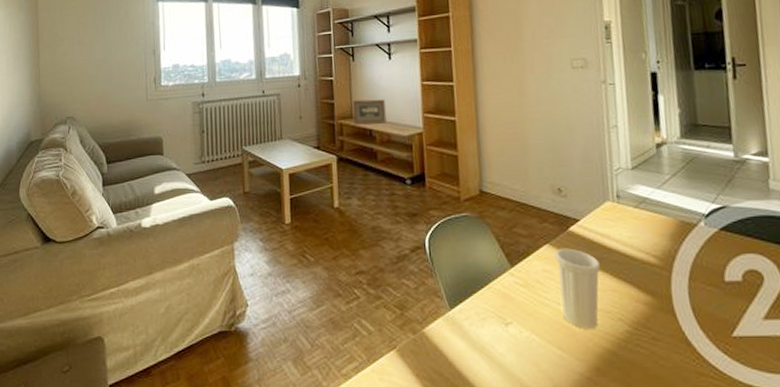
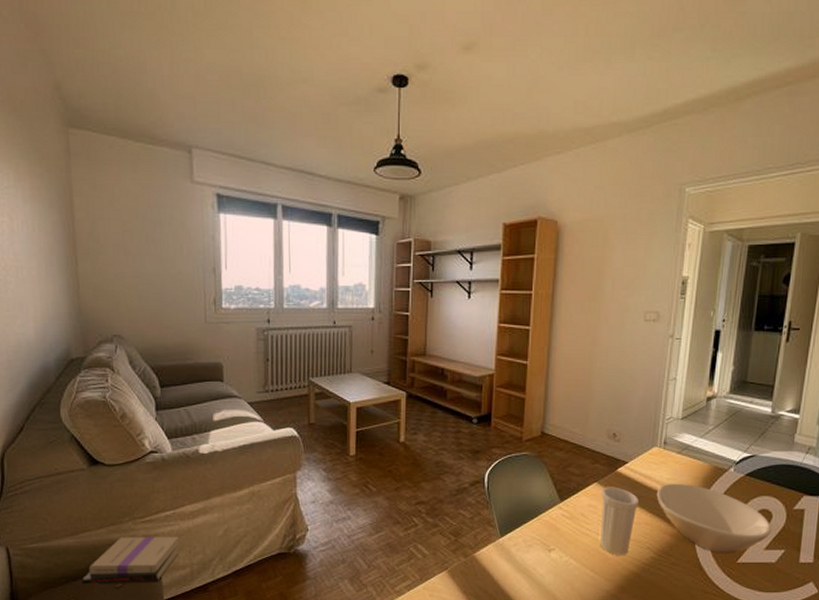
books: none [31,314,124,368] -> present [81,536,180,584]
picture frame: present [352,99,387,124] -> none [426,338,460,363]
bowl: none [618,241,768,326] -> present [656,483,772,554]

